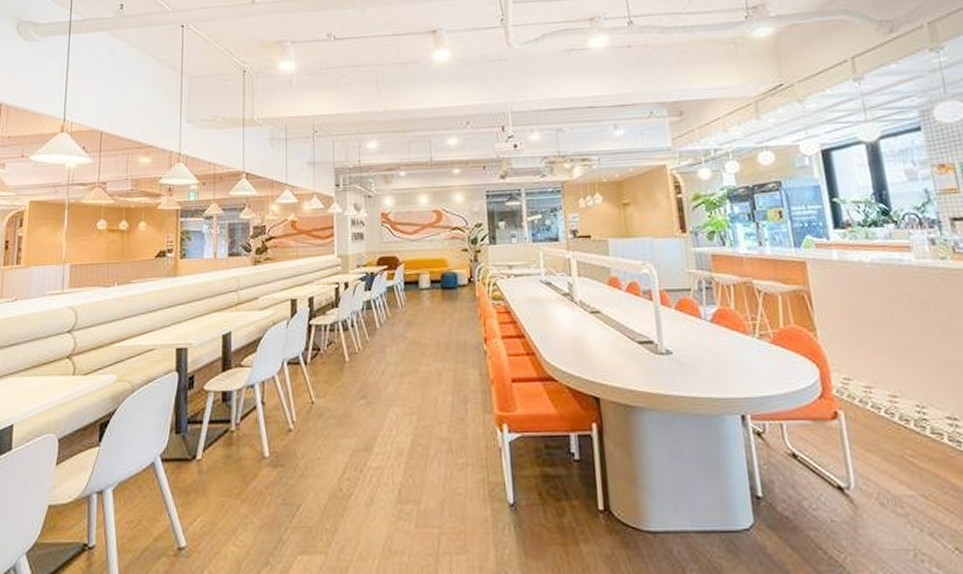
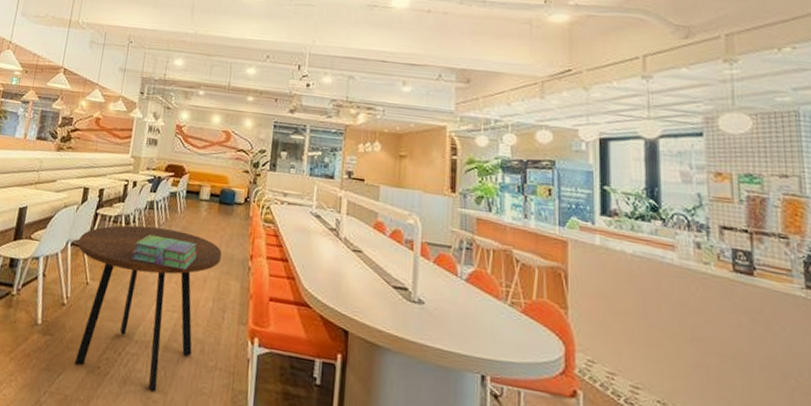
dining table: none [296,327,453,504] -> present [74,225,222,393]
stack of books: none [357,336,427,368] -> present [132,234,198,271]

